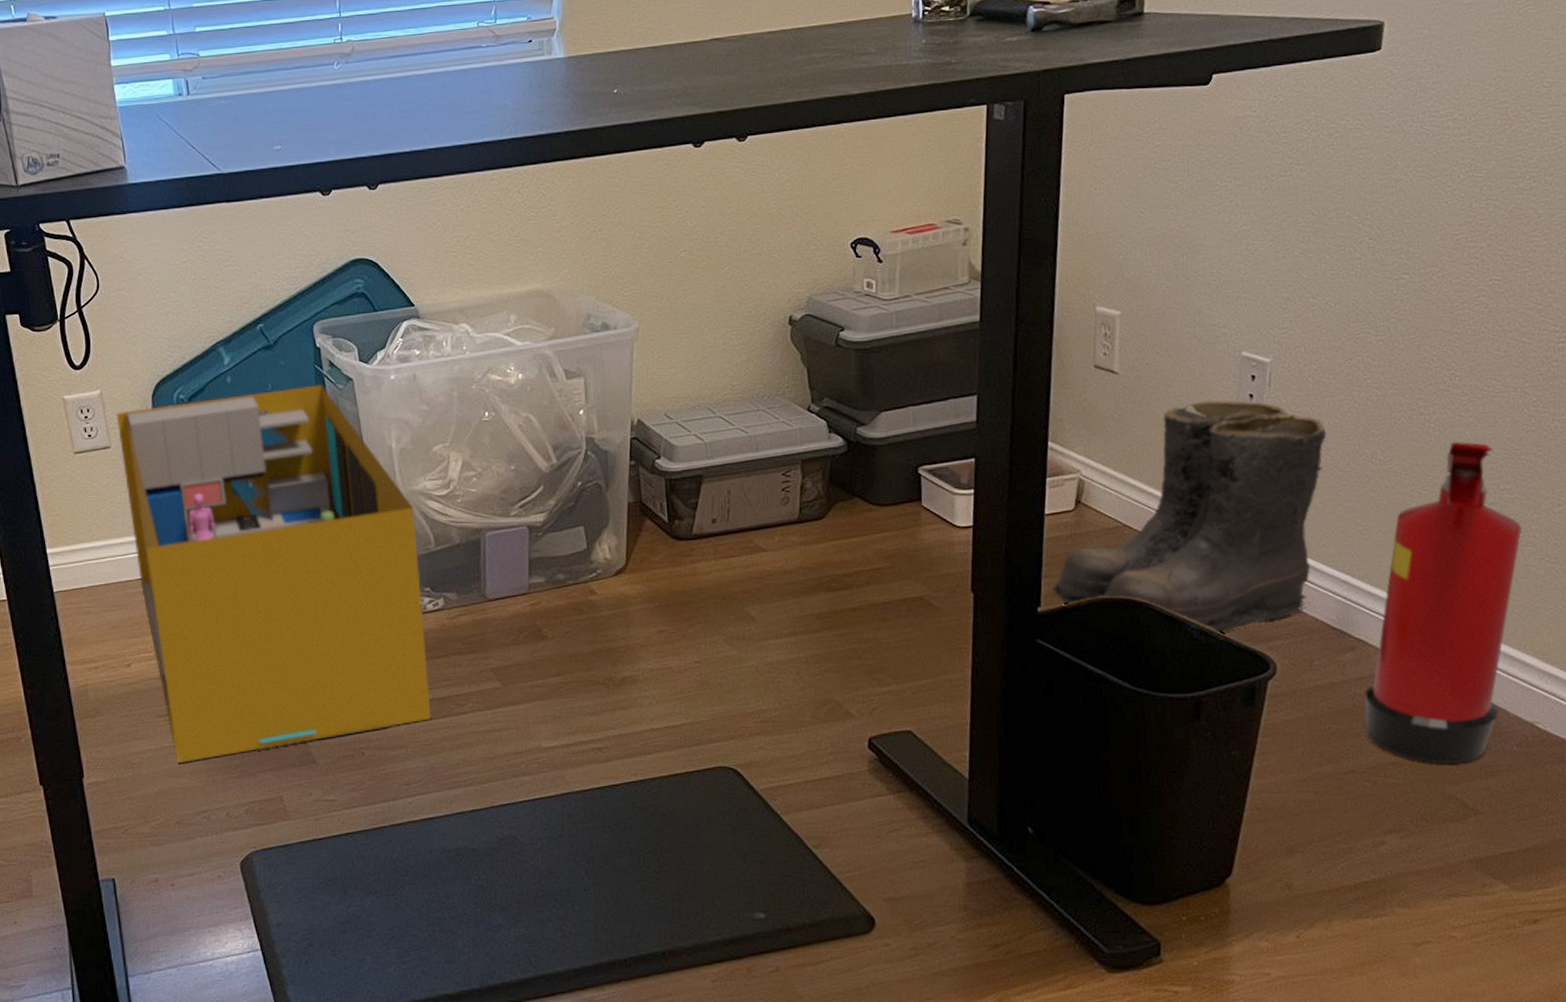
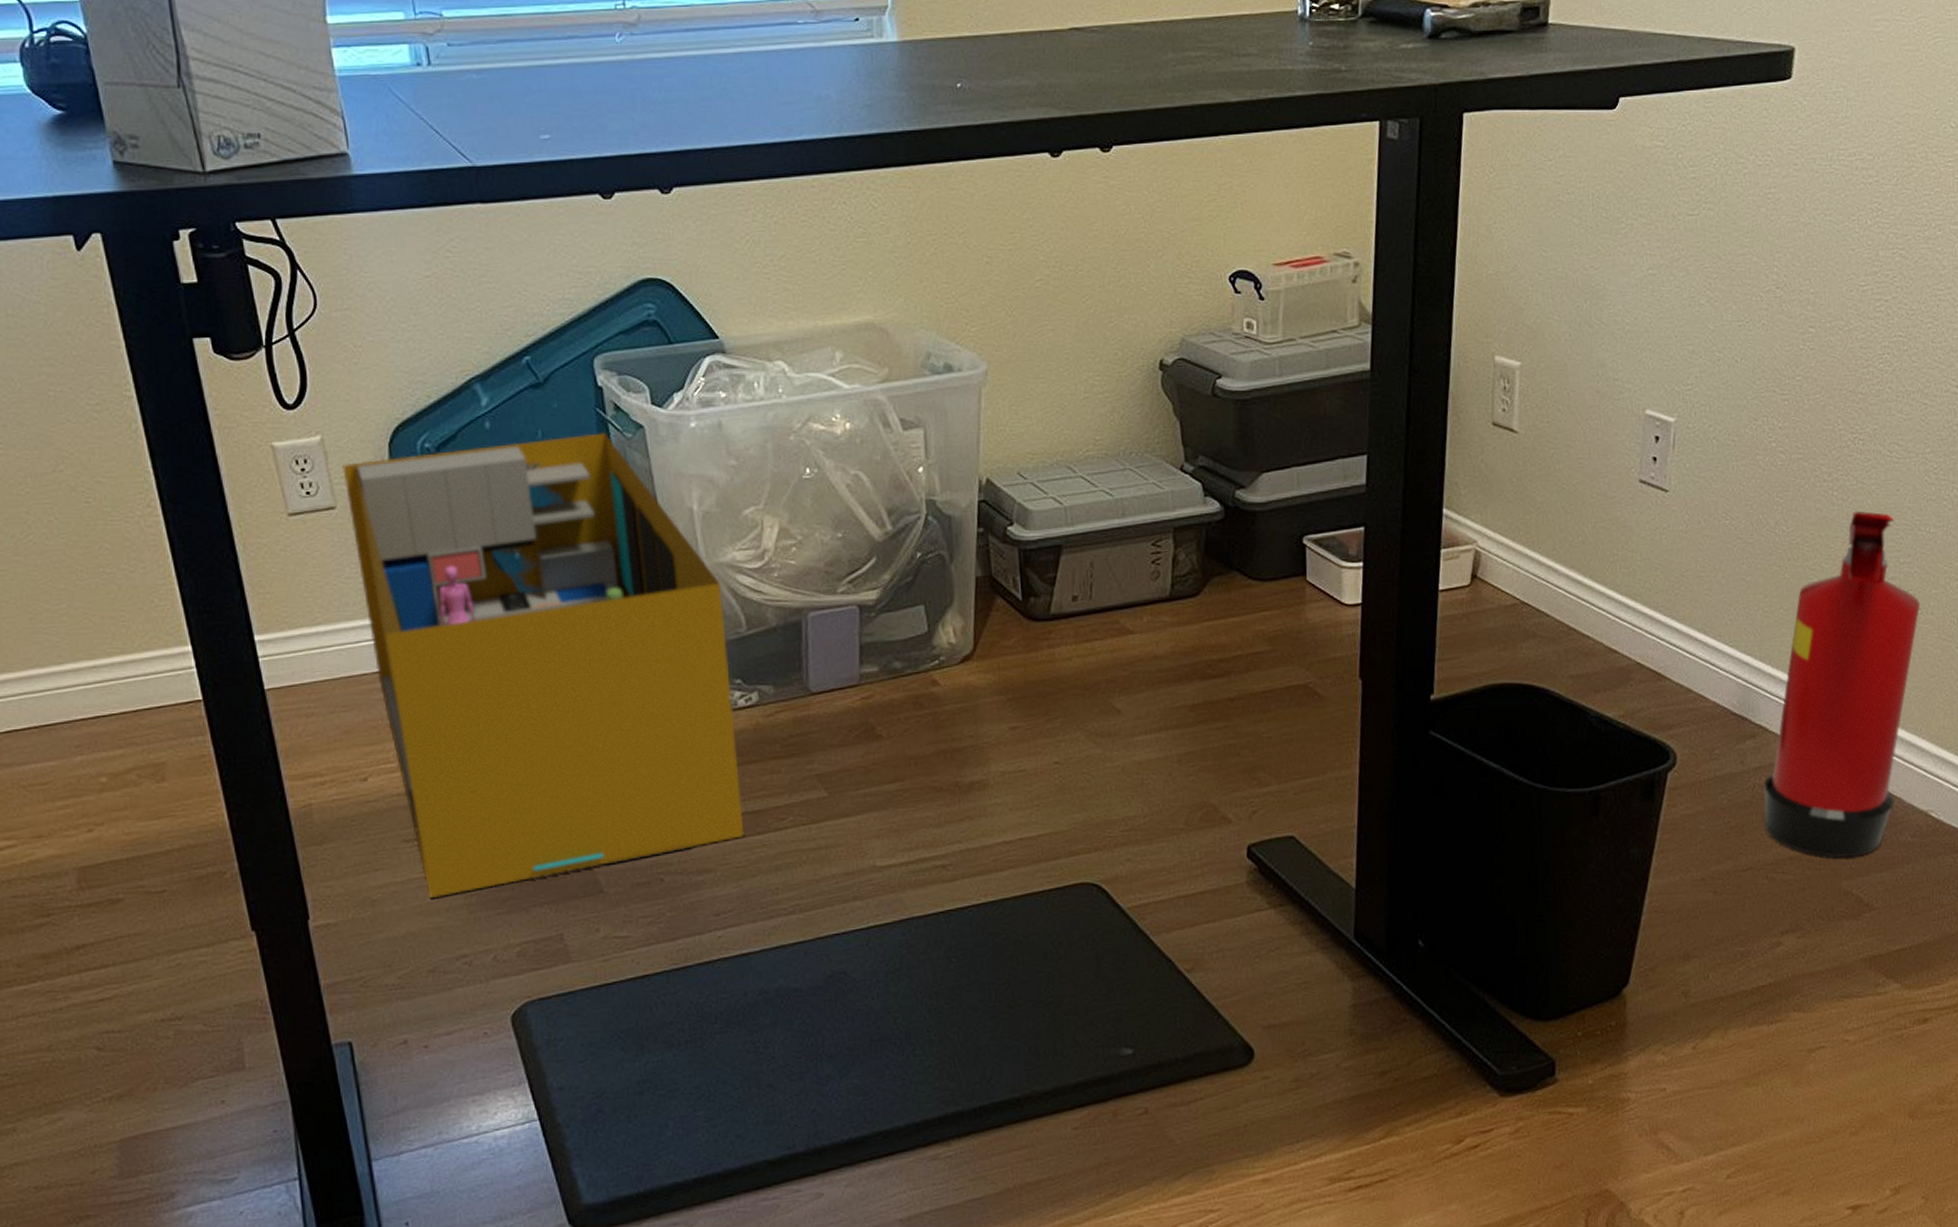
boots: present [1050,399,1327,632] -> none [1444,462,1731,720]

